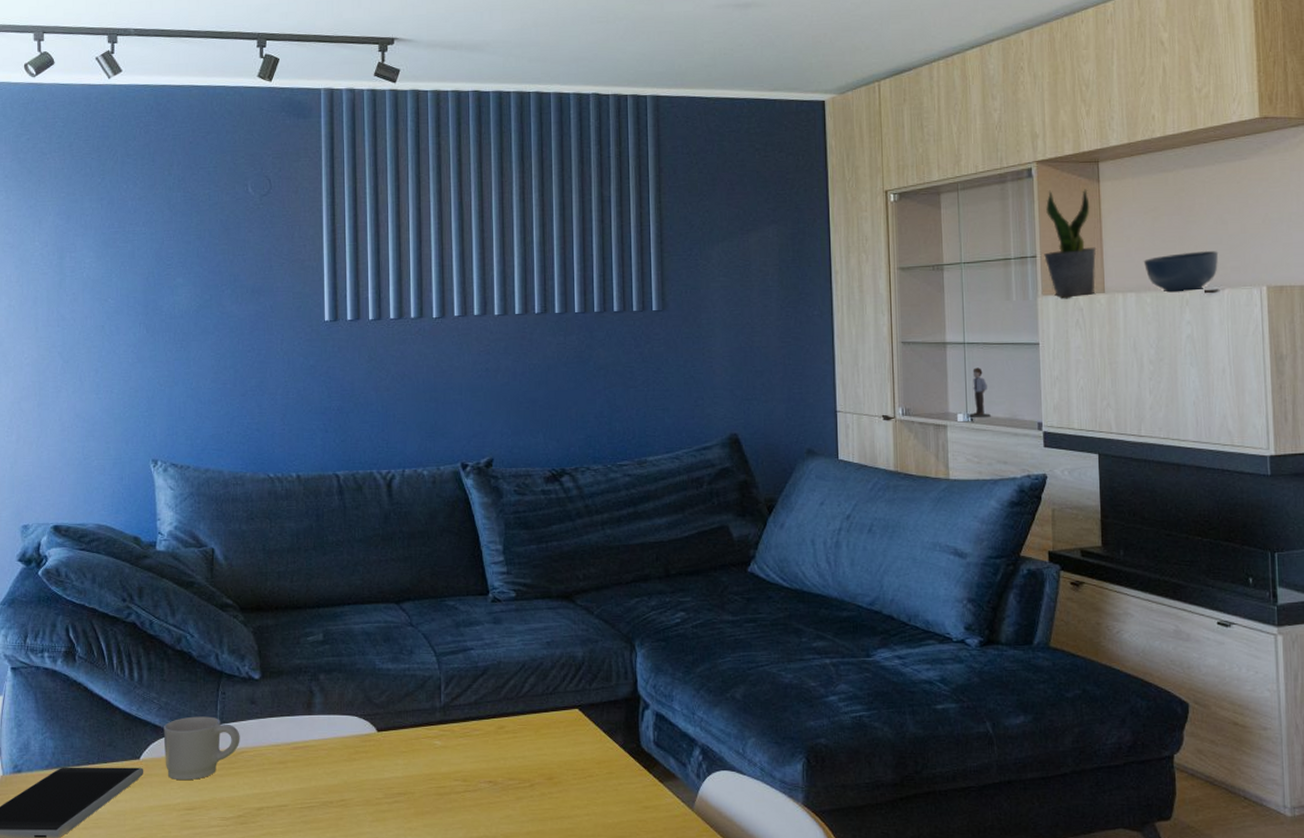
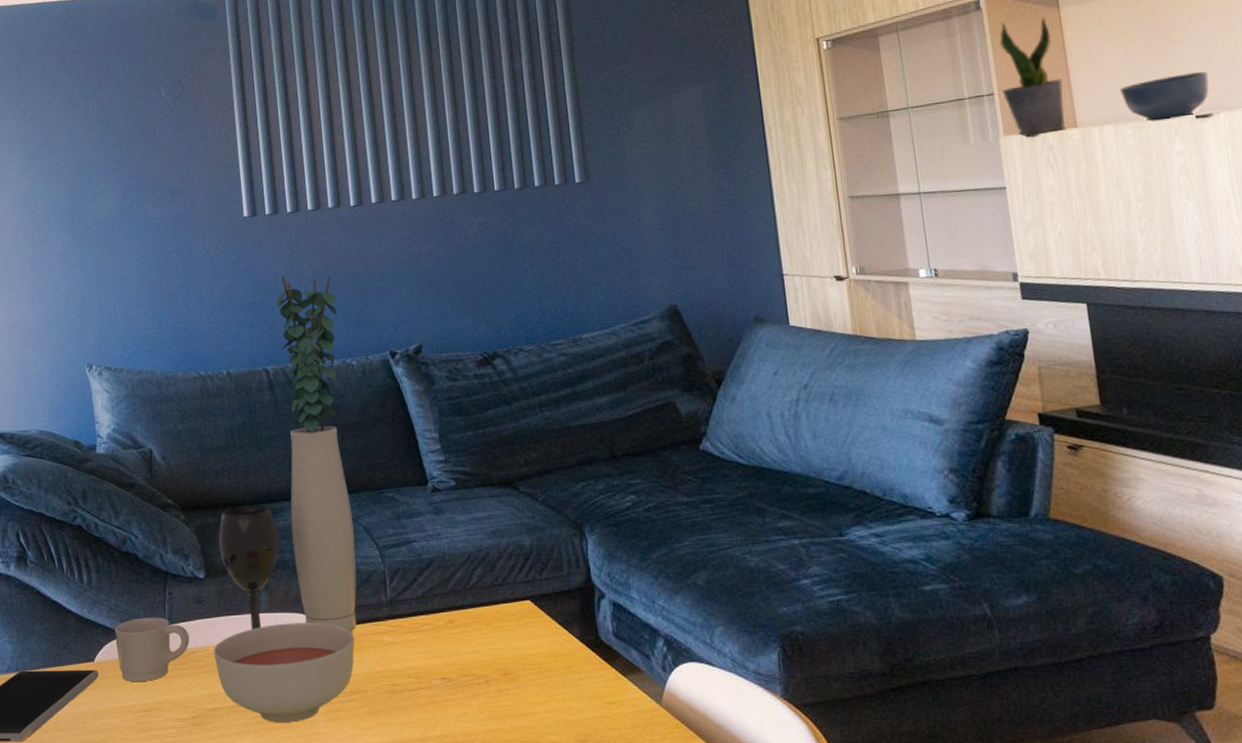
bowl: none [264,725,406,822] -> present [213,622,355,722]
wine glass: none [276,608,339,731] -> present [218,505,280,630]
vase: none [350,382,413,738] -> present [276,275,357,634]
figurine: present [968,367,992,419] -> none [931,218,959,273]

